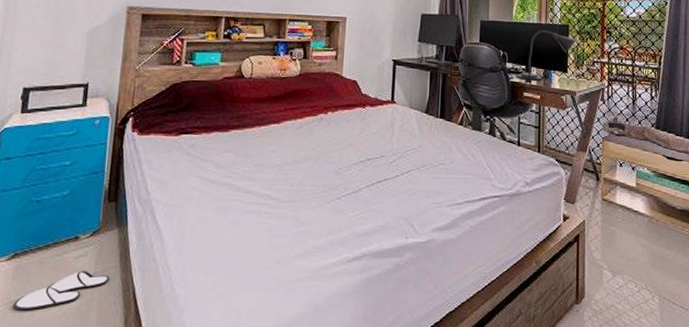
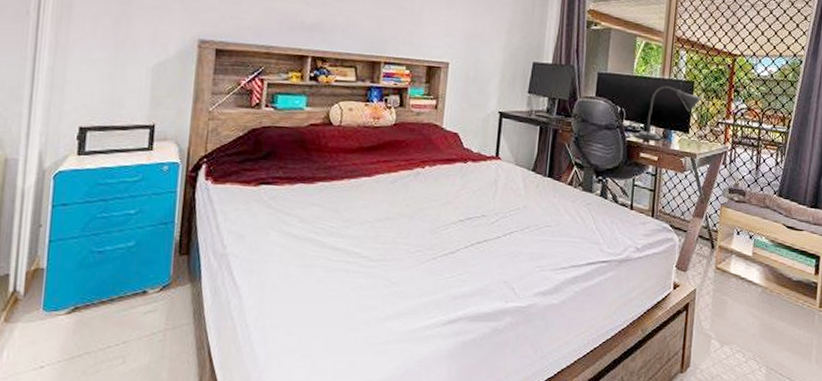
slippers: present [12,270,110,311] -> none [74,326,183,367]

